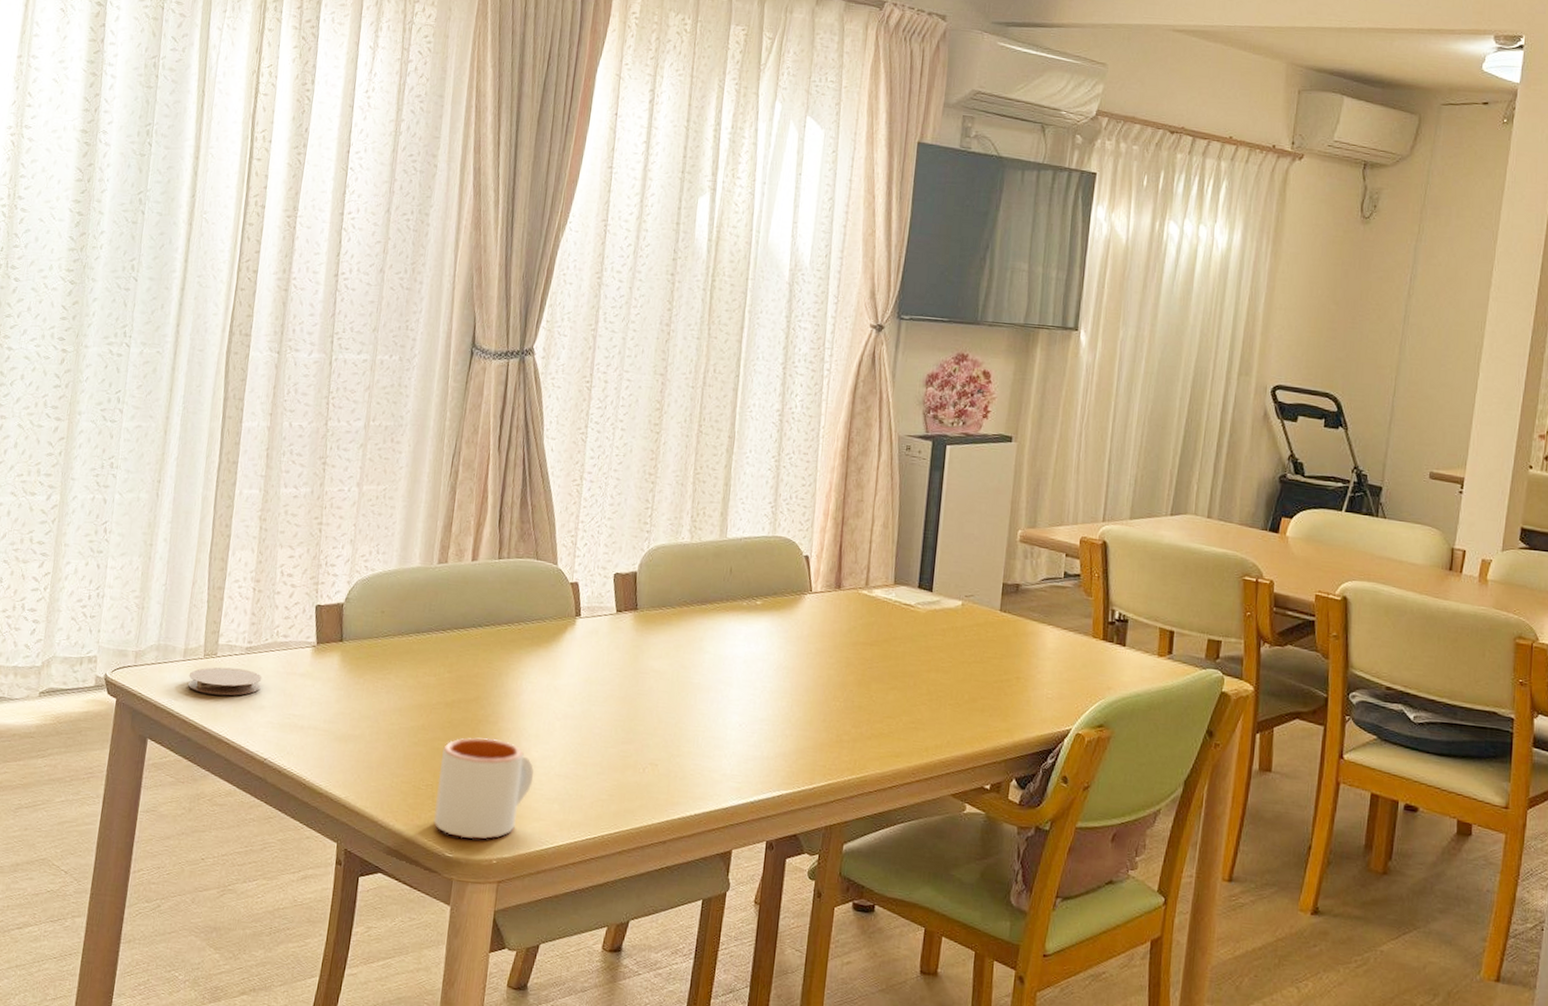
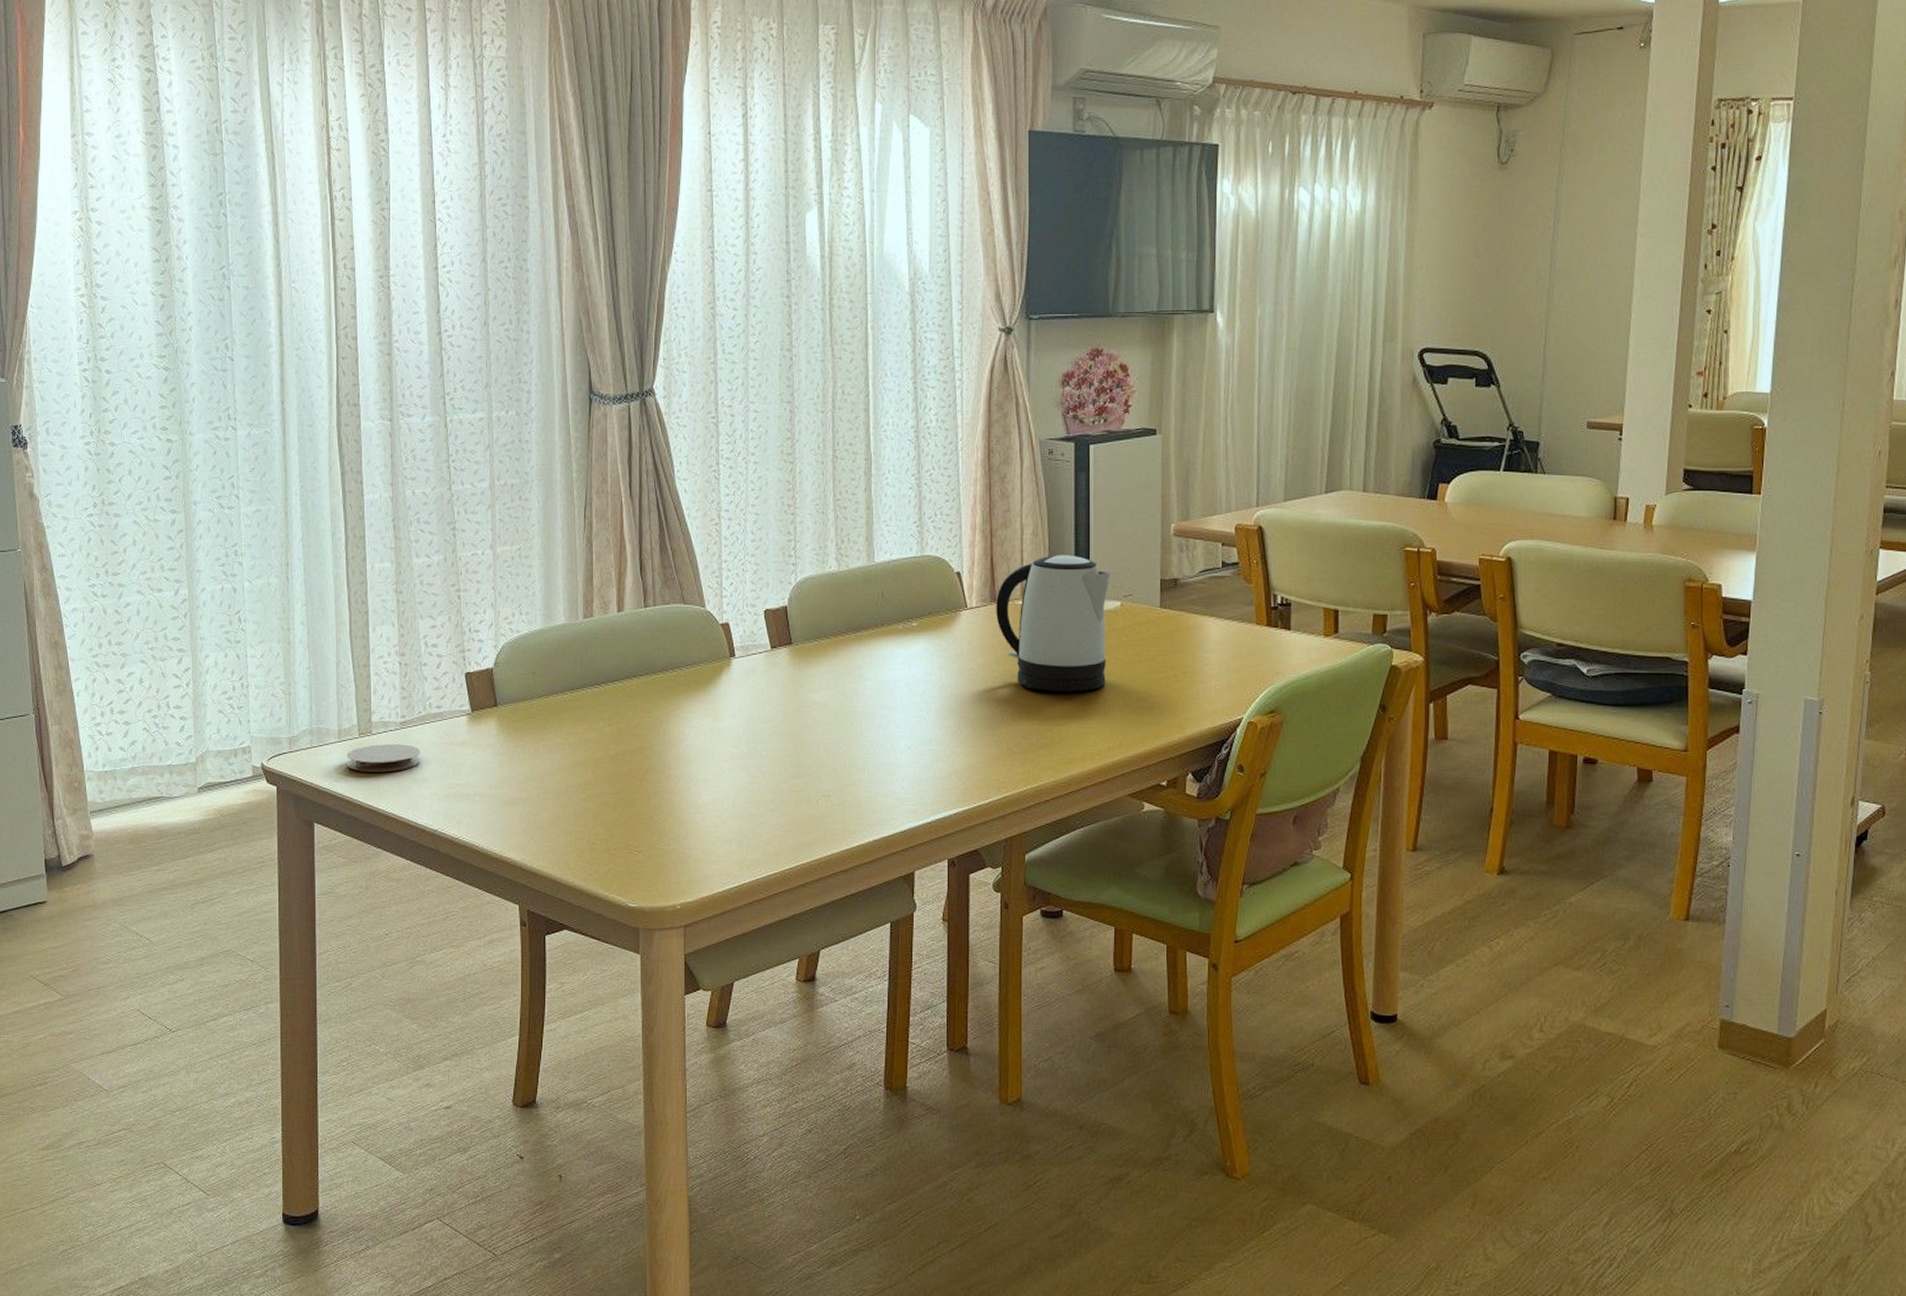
mug: present [434,737,534,840] -> none [612,786,708,888]
kettle: none [839,548,954,686] -> present [996,555,1110,691]

